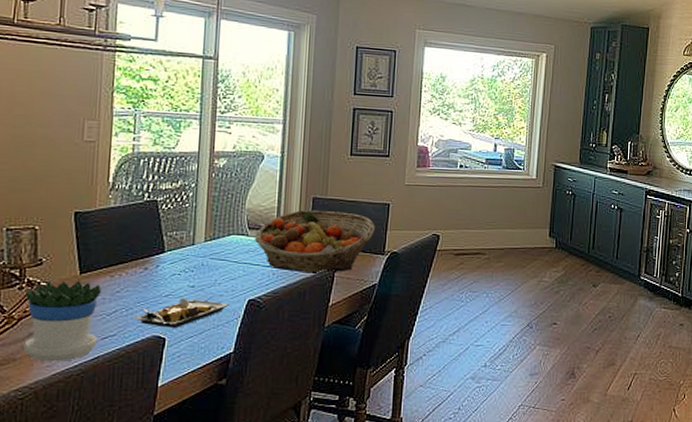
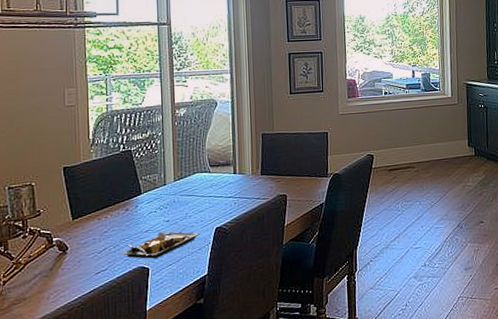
flowerpot: present [23,281,102,362] -> none [29,226,92,299]
fruit basket: present [254,209,375,273] -> none [215,143,317,200]

